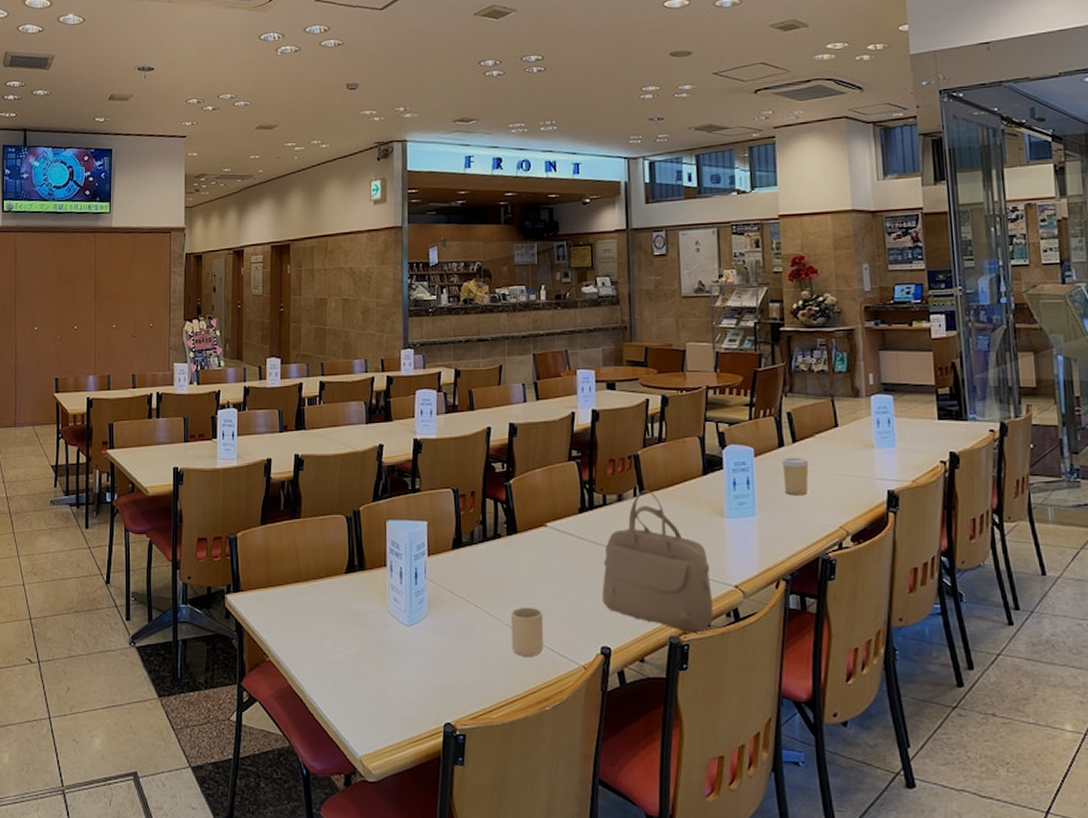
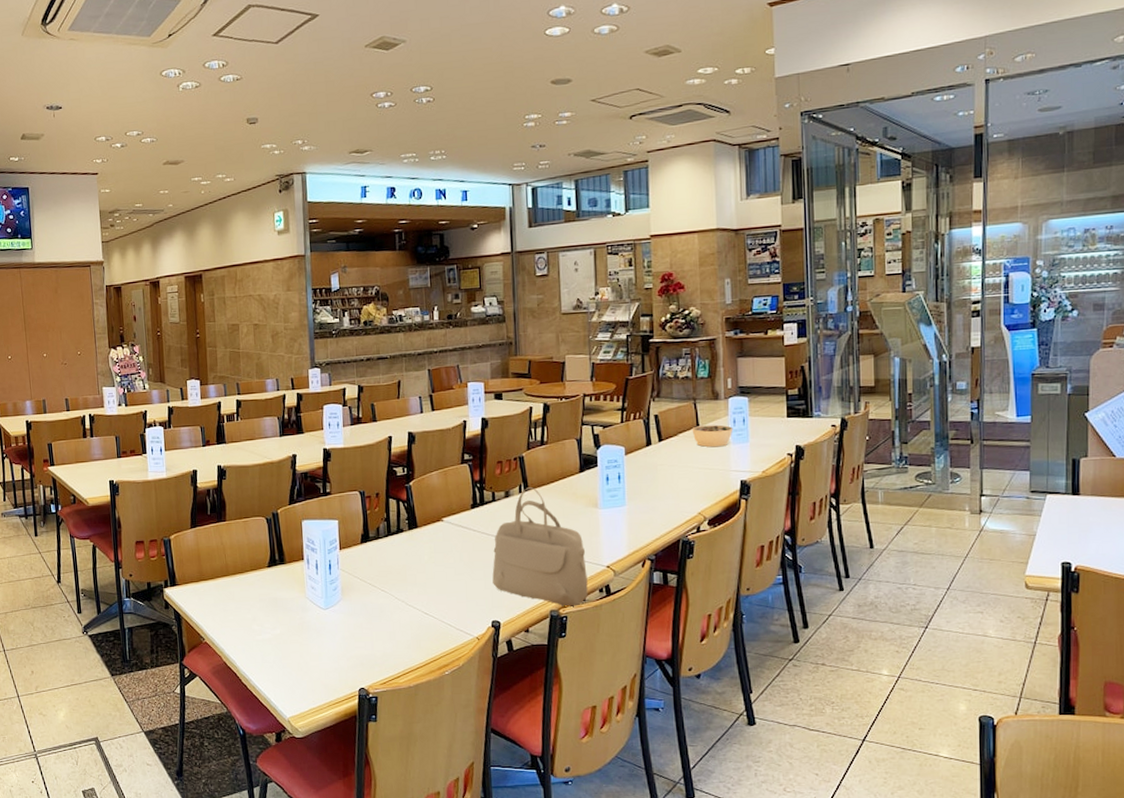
cup: present [510,607,544,656] -> none [413,589,443,631]
cup: present [782,457,809,496] -> none [649,454,673,488]
salad: none [830,425,877,451] -> present [692,424,733,448]

